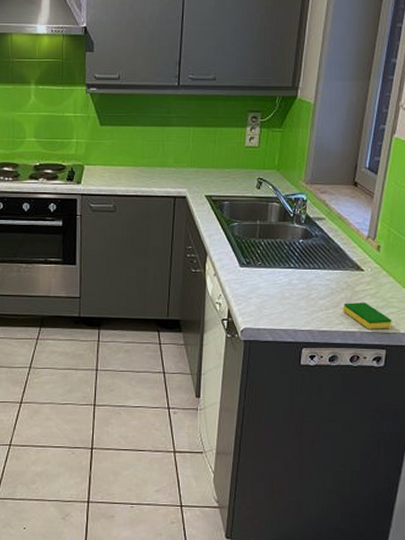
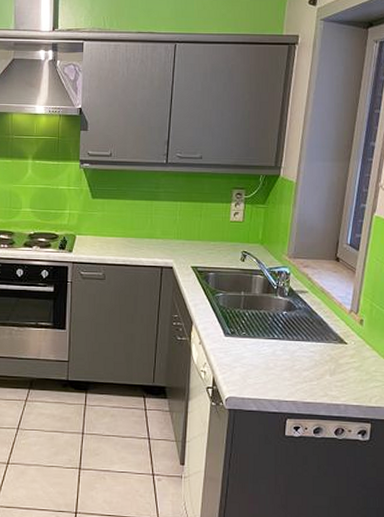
dish sponge: present [342,302,392,329] -> none [326,375,377,403]

